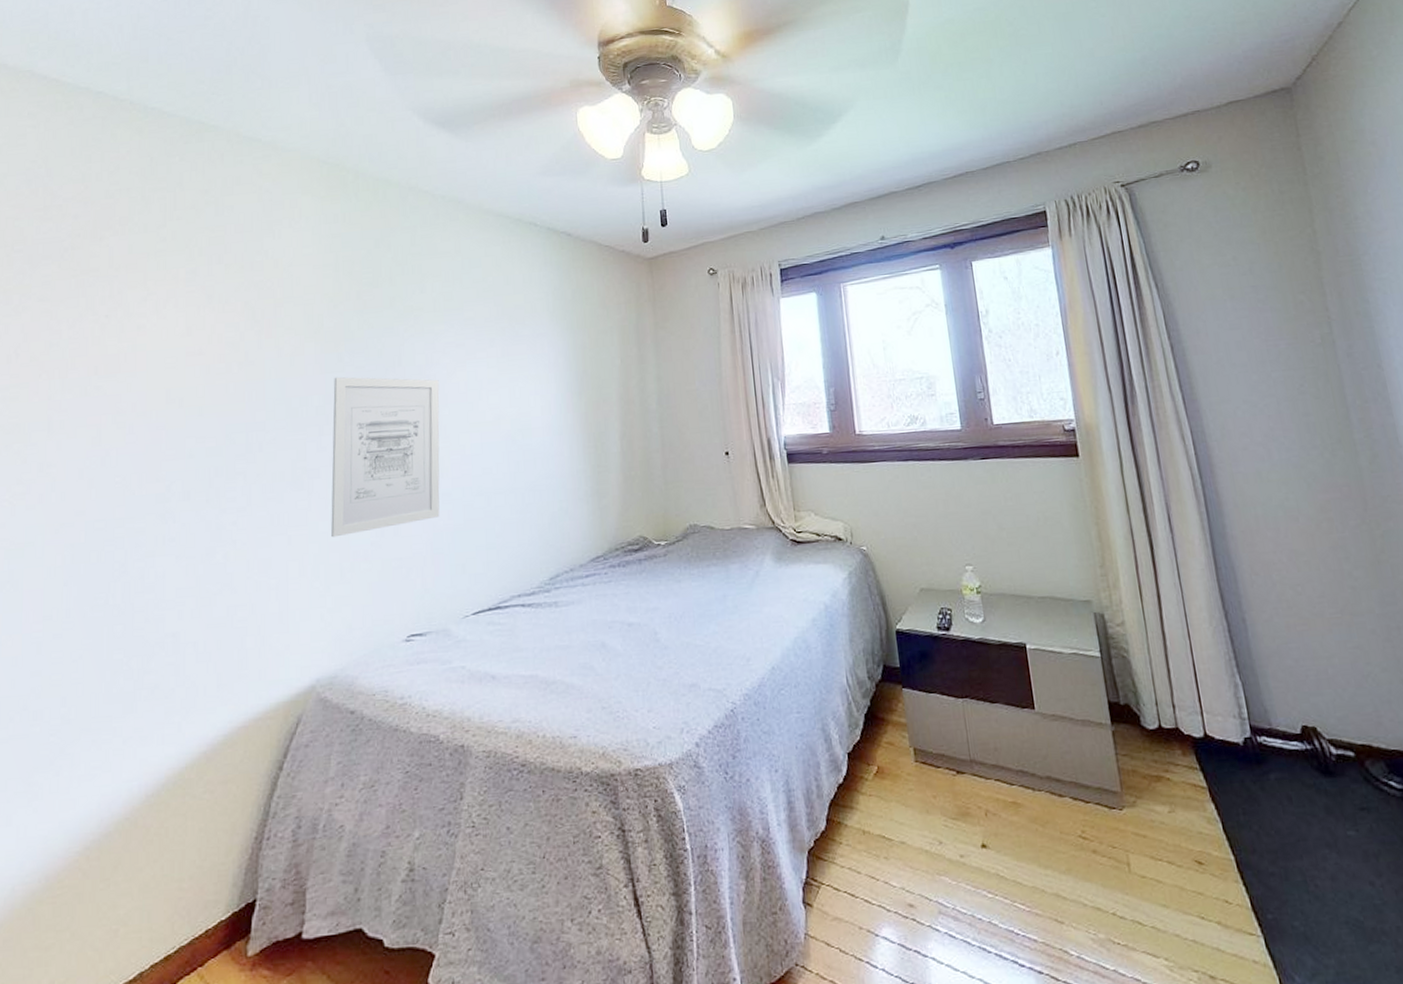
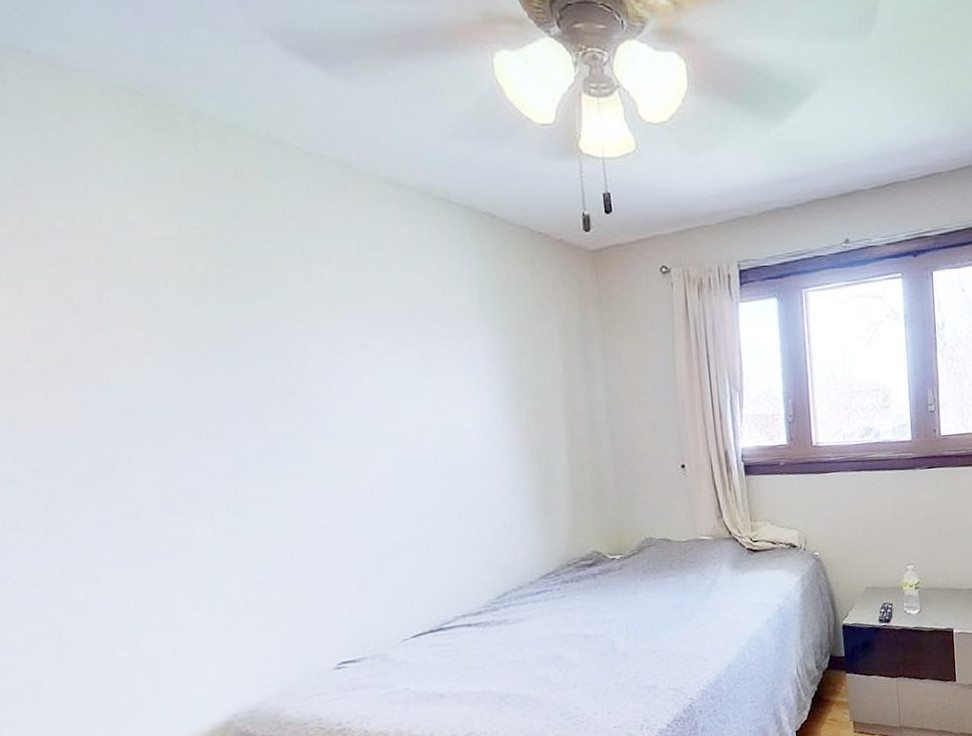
wall art: present [331,376,440,538] -> none [201,381,362,567]

